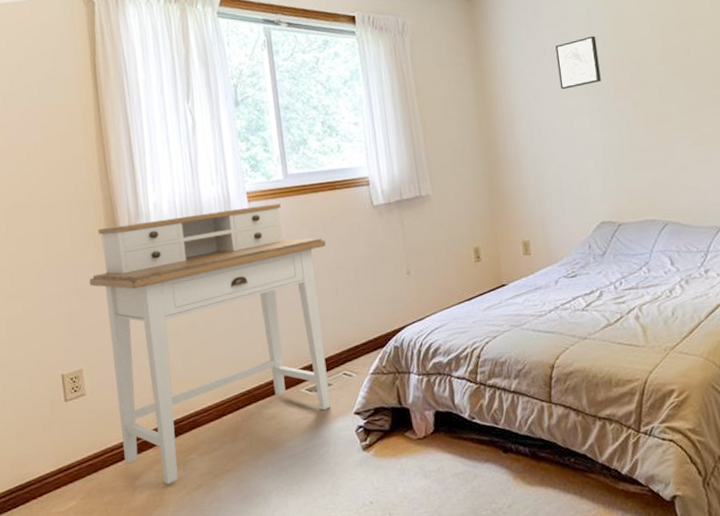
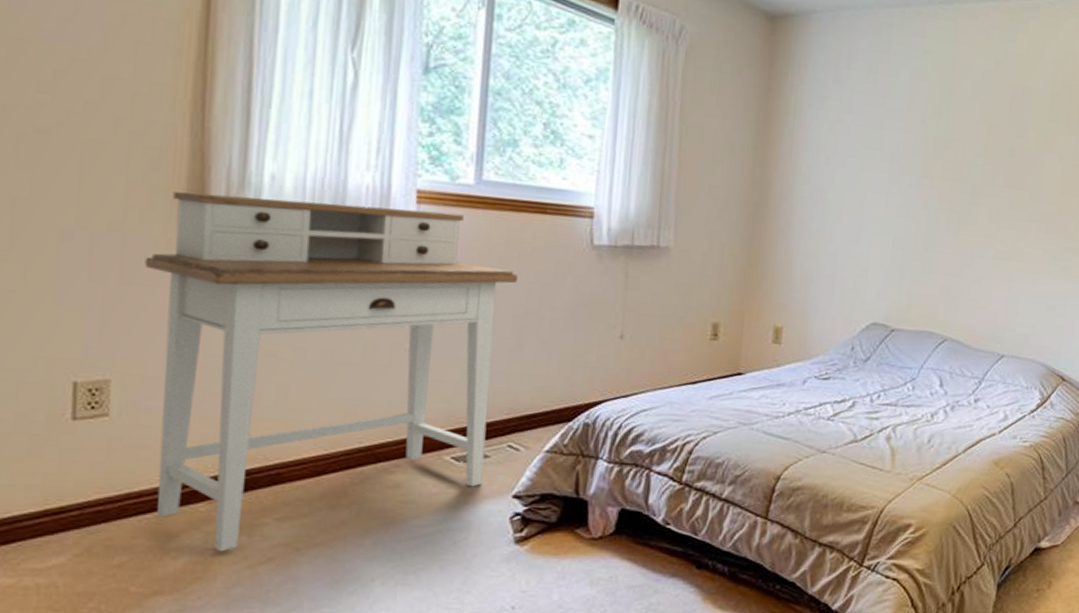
wall art: present [555,36,601,90] -> none [860,104,914,162]

